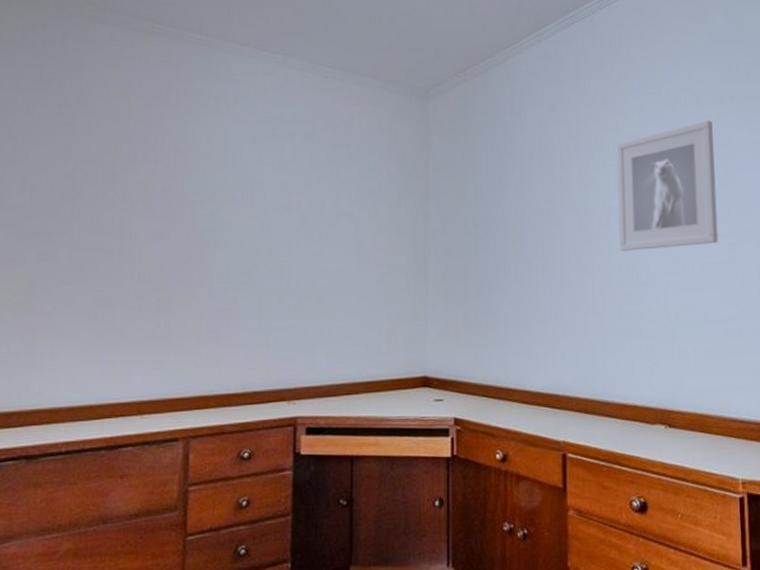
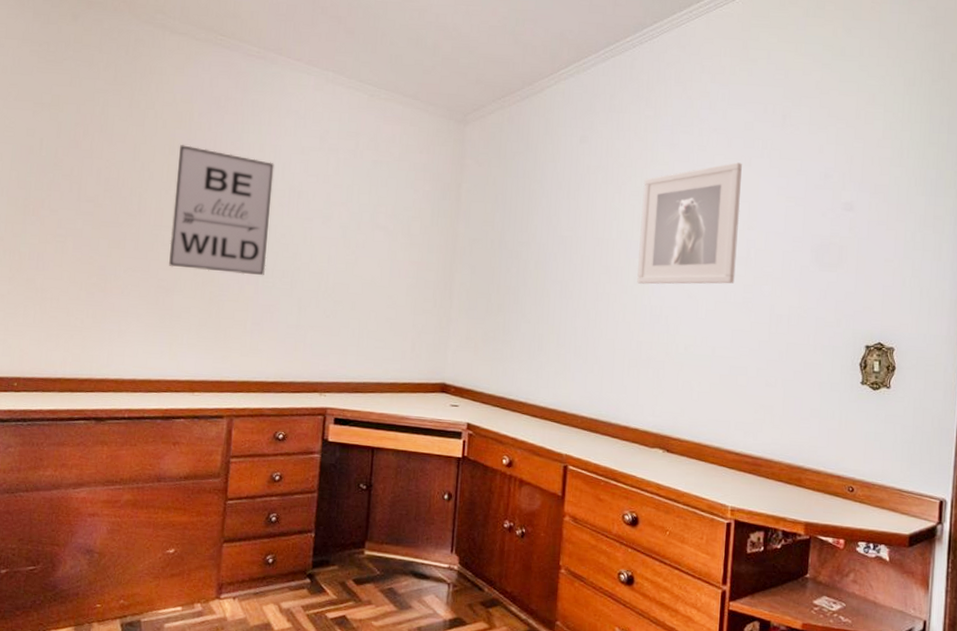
wall art: none [108,141,224,277] -> present [169,145,274,276]

